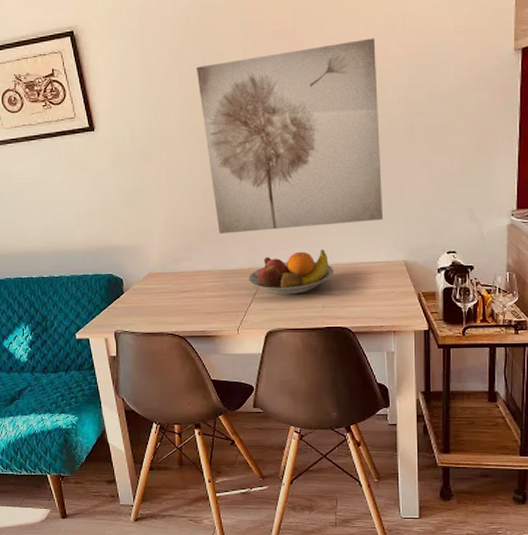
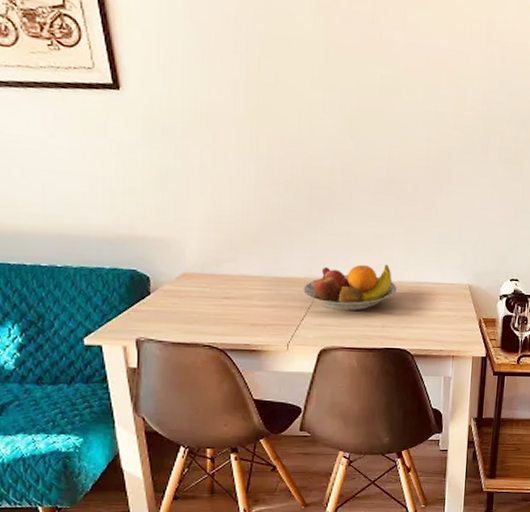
wall art: present [196,38,383,234] -> none [255,34,459,240]

